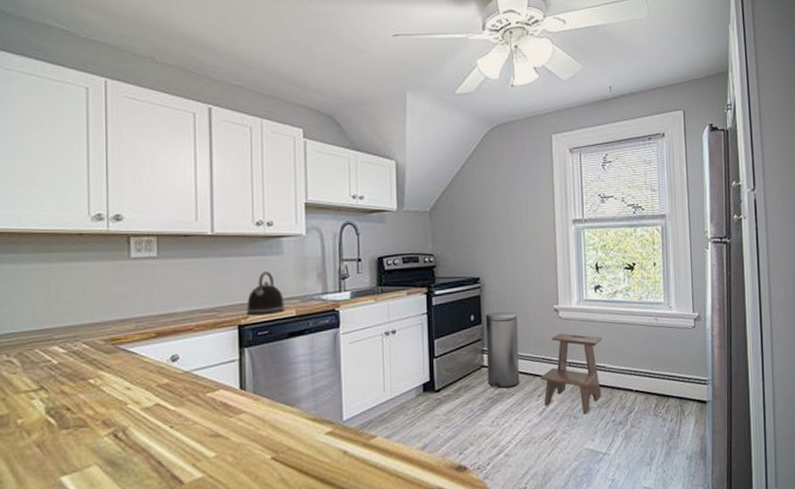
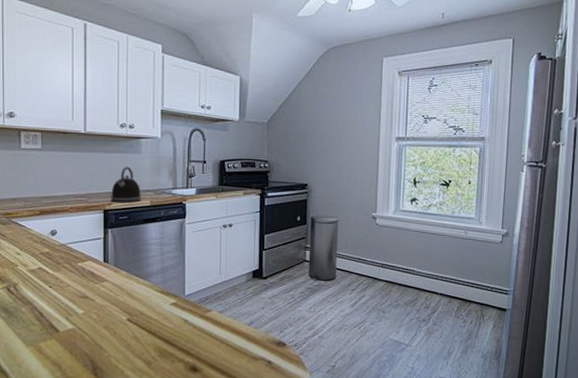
step stool: present [540,333,602,415] -> none [355,238,414,310]

